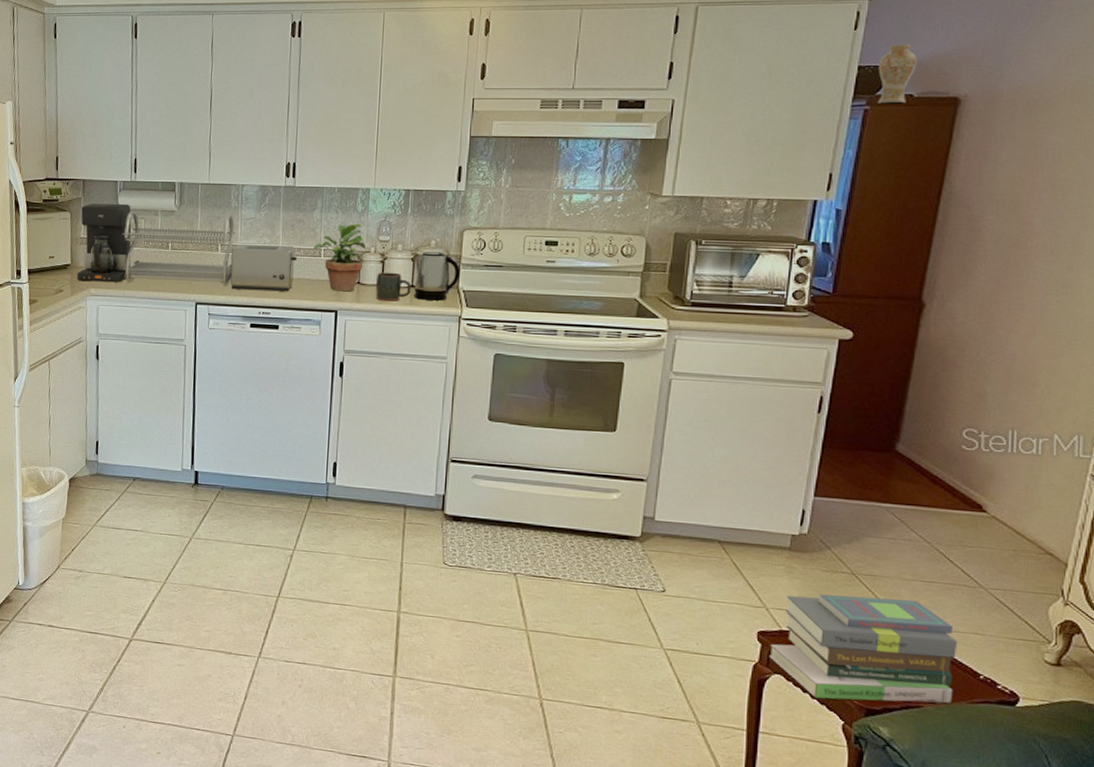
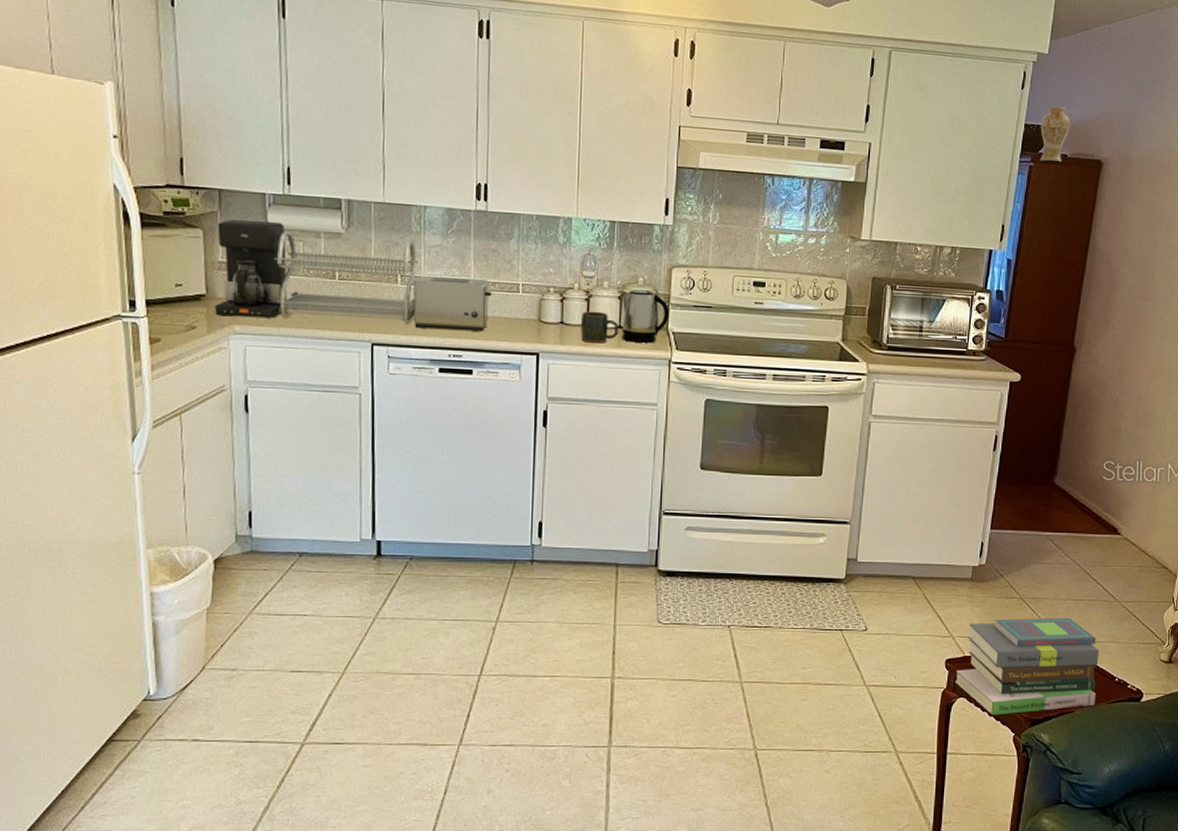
potted plant: present [313,223,367,292] -> none [510,256,570,333]

